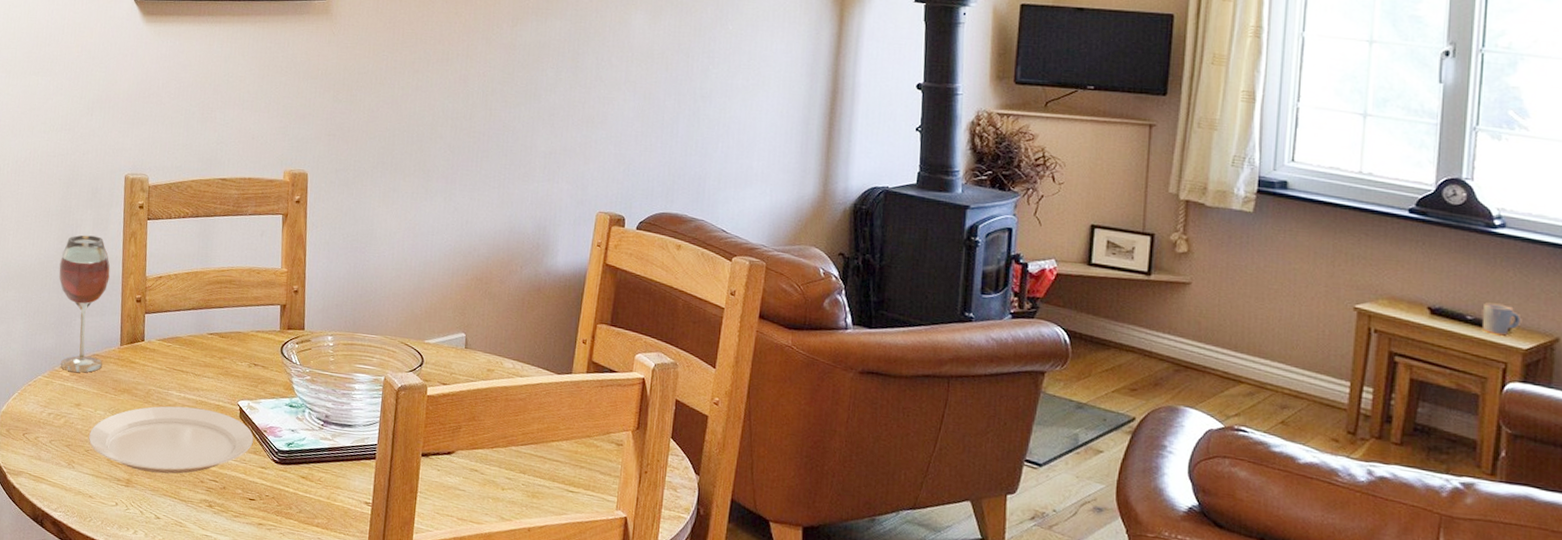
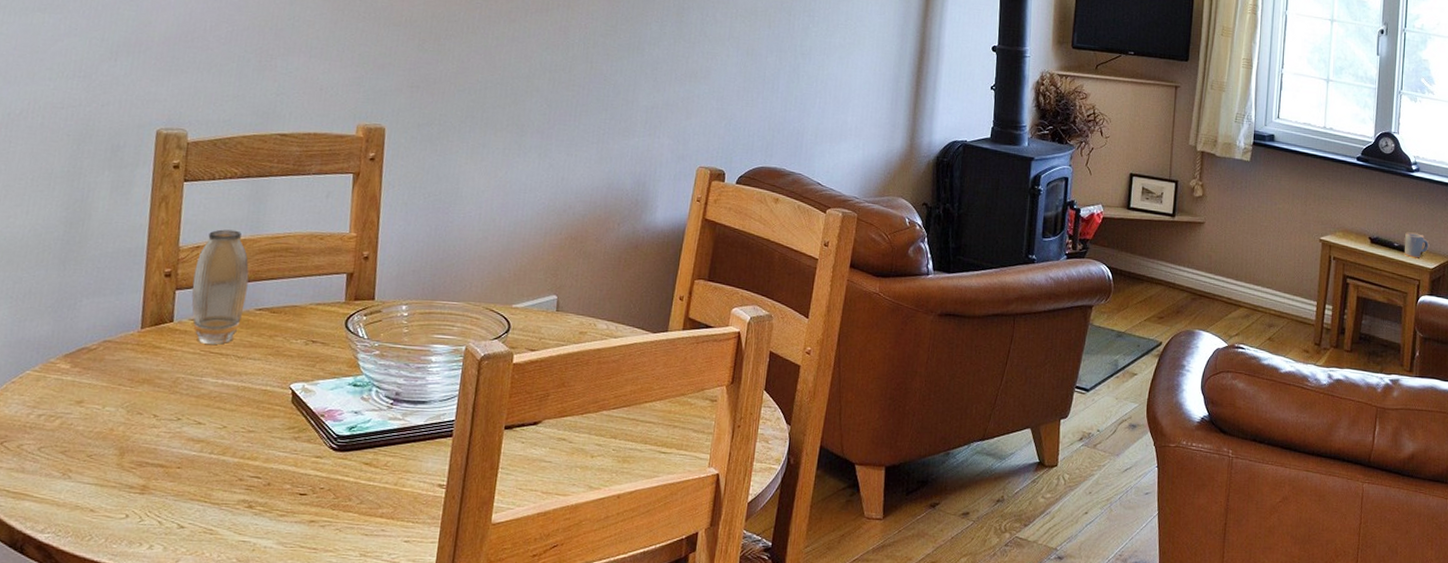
wineglass: present [58,235,110,373] -> none [57,200,132,363]
plate: present [88,406,254,474] -> none [92,394,308,475]
vase: none [157,262,202,363] -> present [191,229,249,344]

